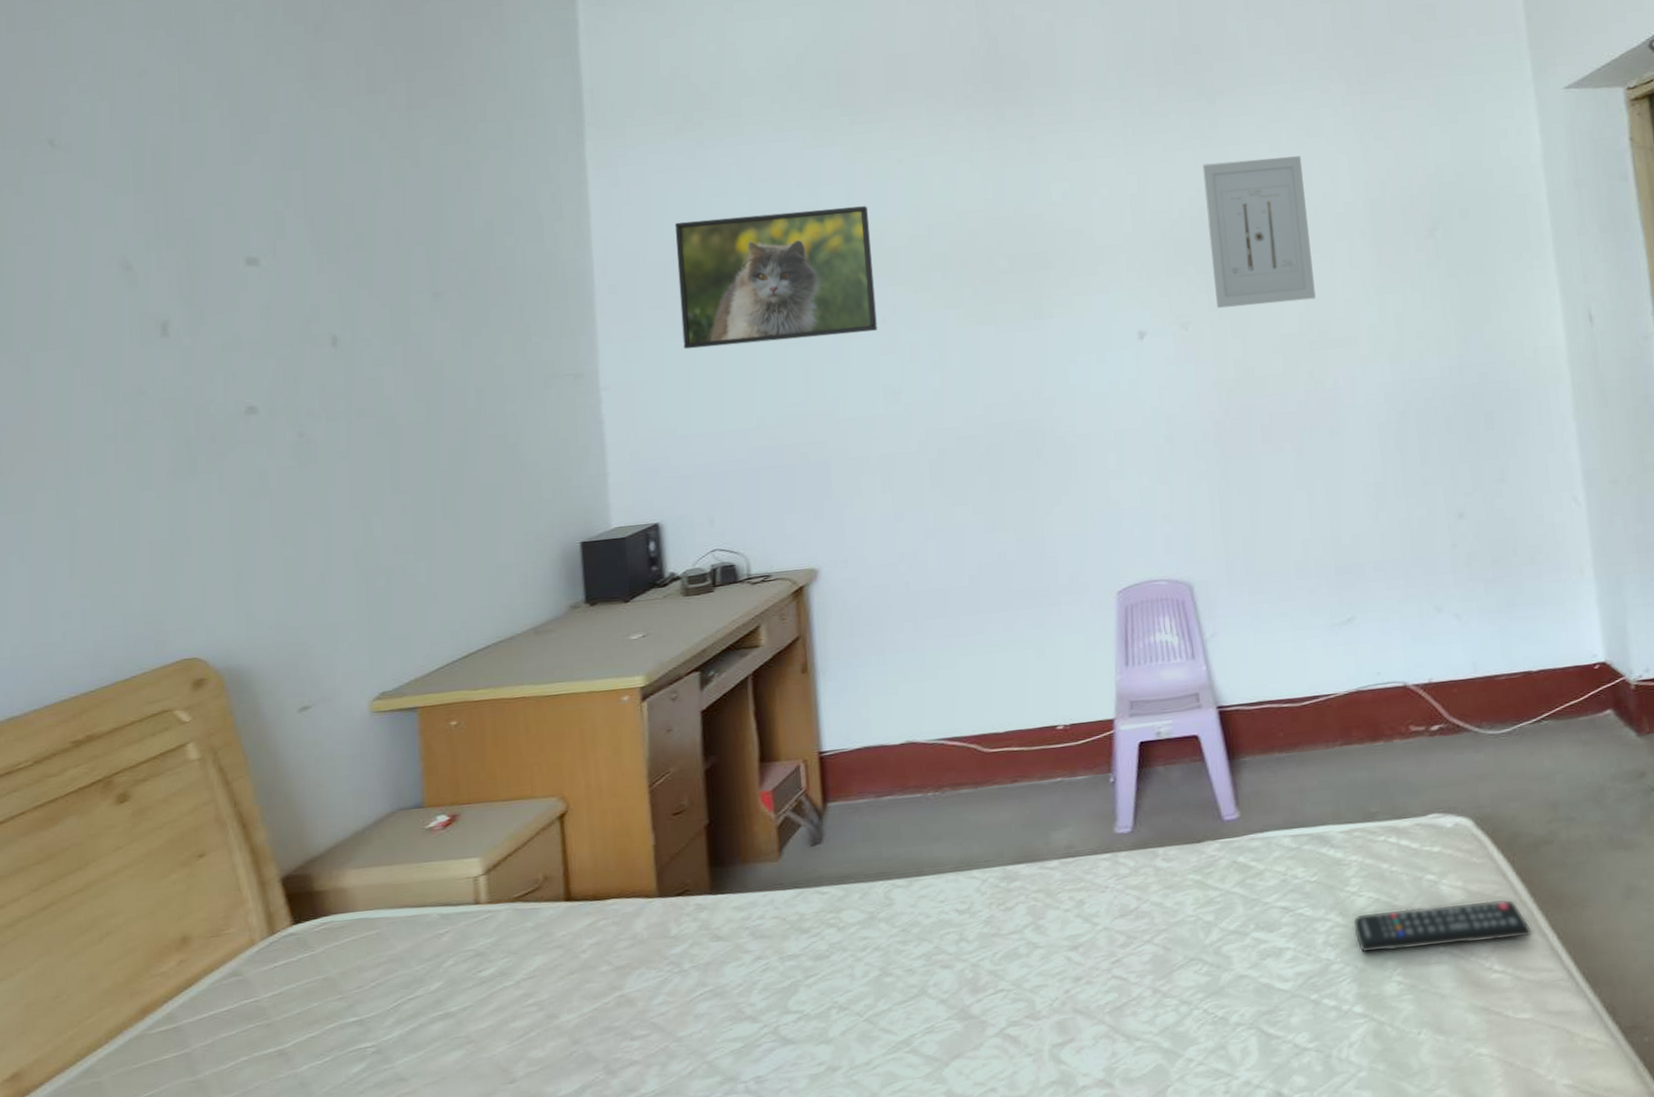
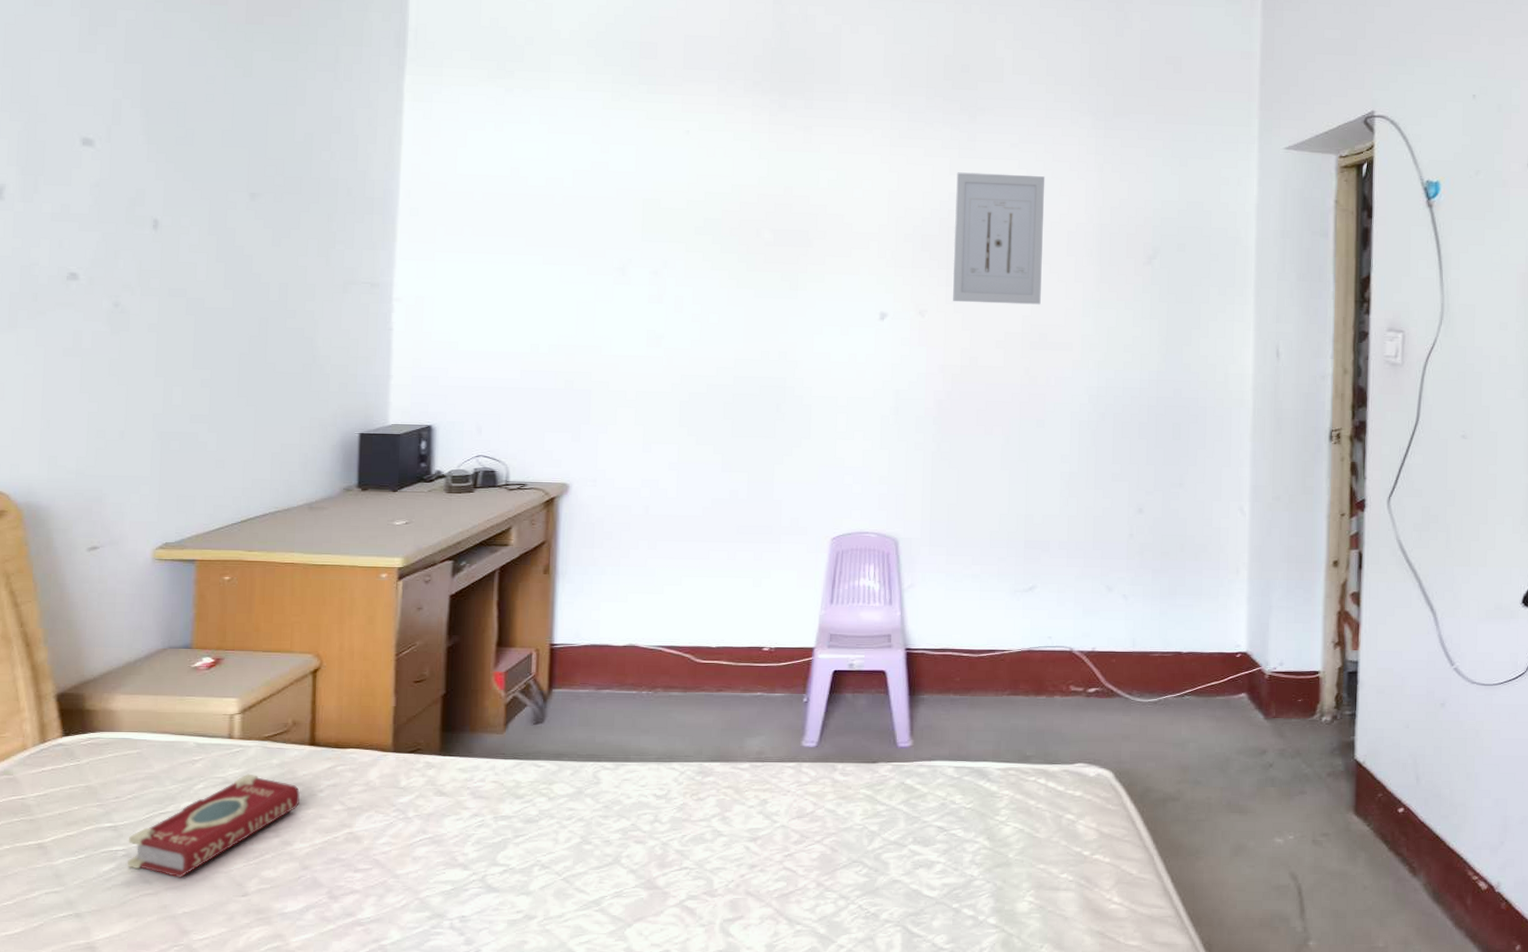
book: none [377,941,561,1071] -> present [128,773,300,878]
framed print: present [674,206,878,349] -> none [473,159,654,280]
remote control: present [1352,899,1532,954] -> none [997,840,1150,878]

